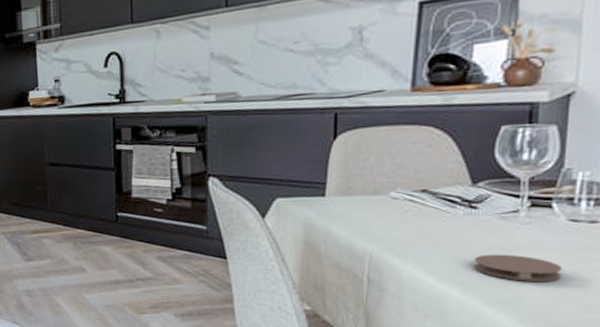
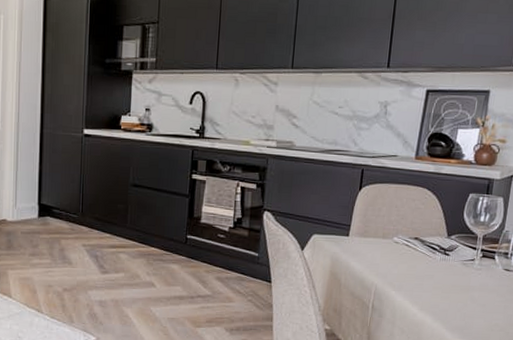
coaster: present [473,254,563,281] -> none [442,291,497,315]

